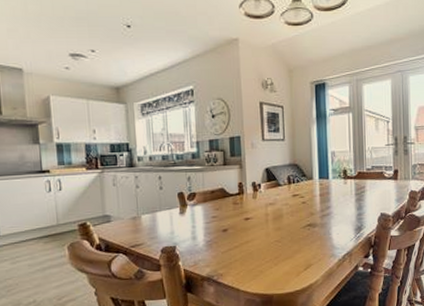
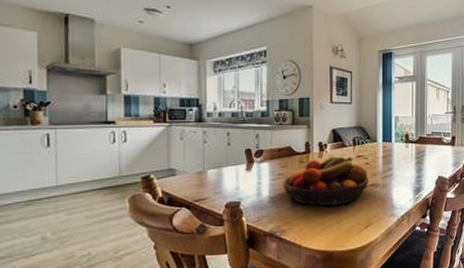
fruit bowl: none [217,195,306,248] -> present [282,155,368,206]

